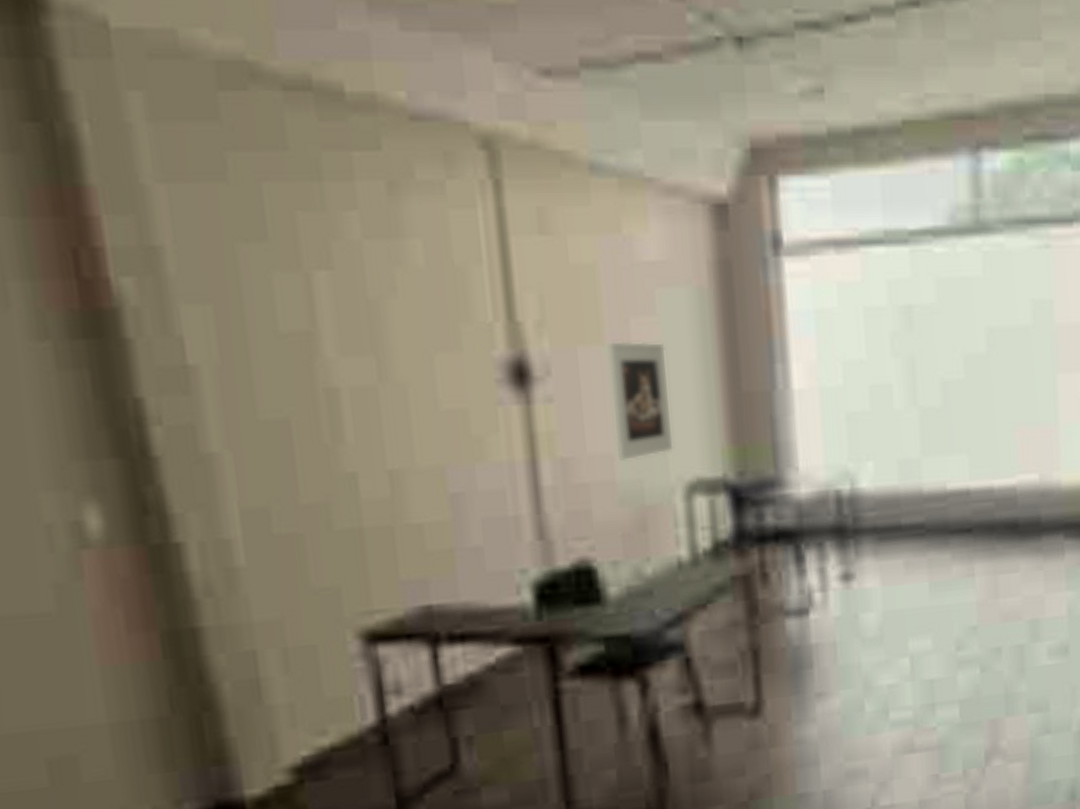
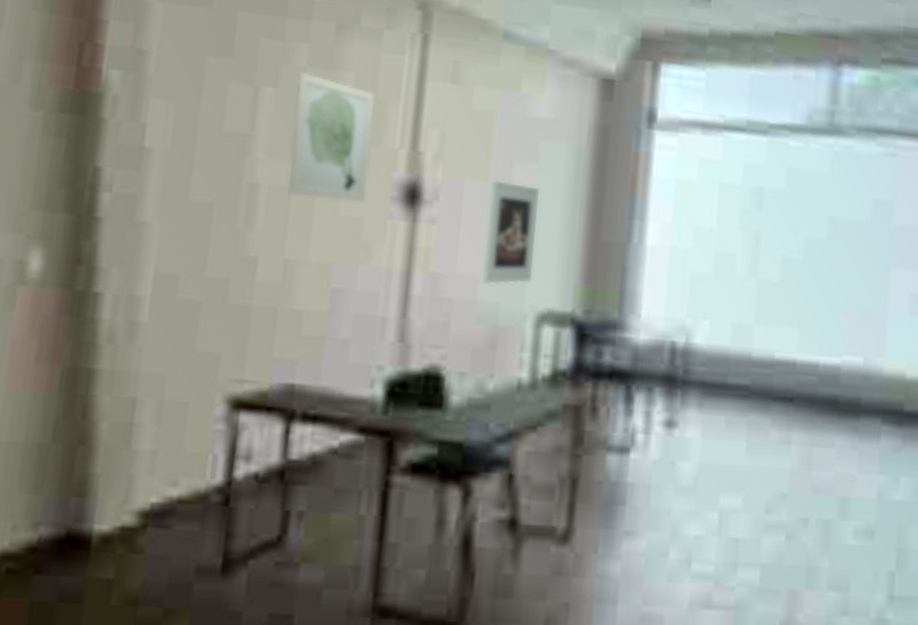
wall art: none [353,245,469,396] -> present [287,72,376,204]

